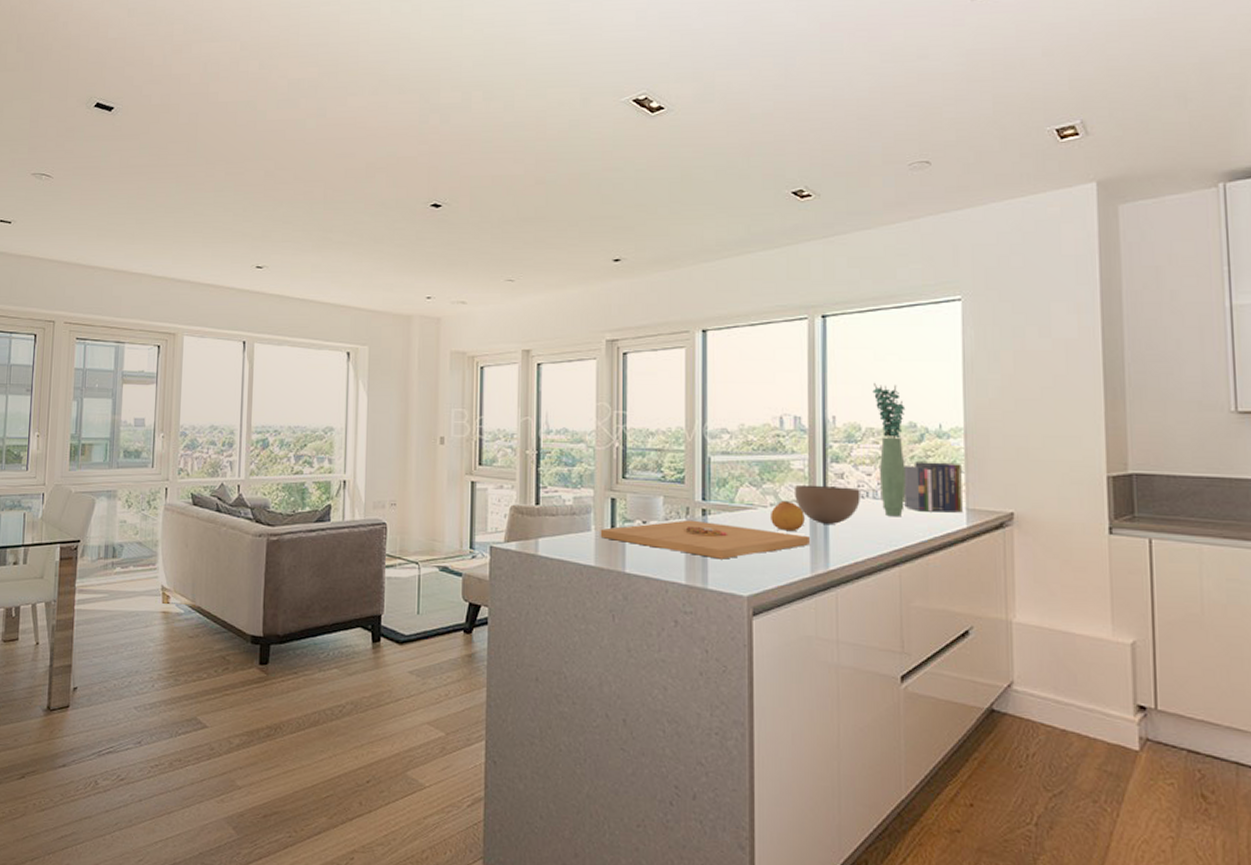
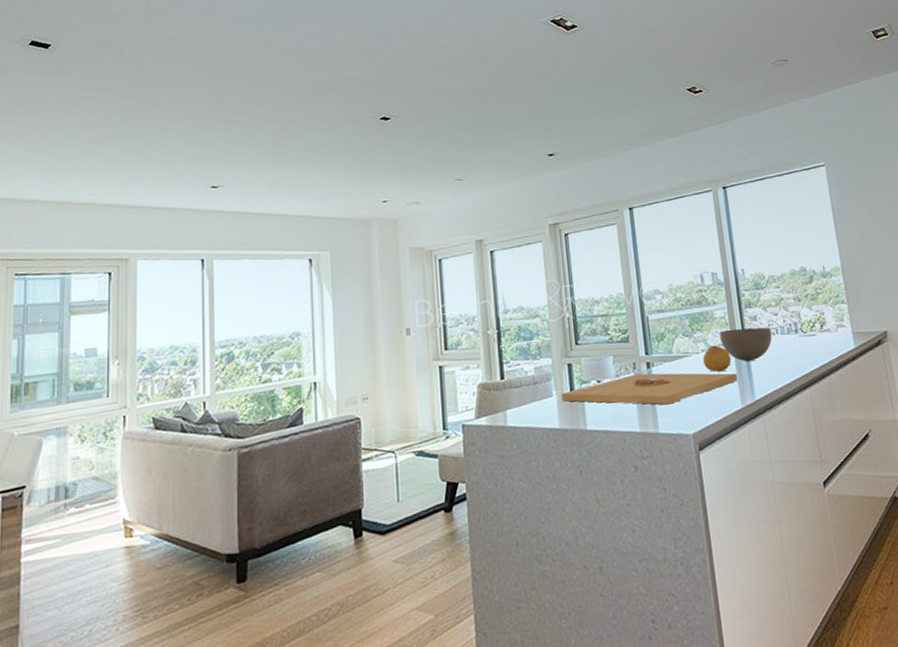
vase: present [872,382,906,517] -> none [769,237,807,348]
books: present [904,462,963,513] -> none [801,296,850,340]

